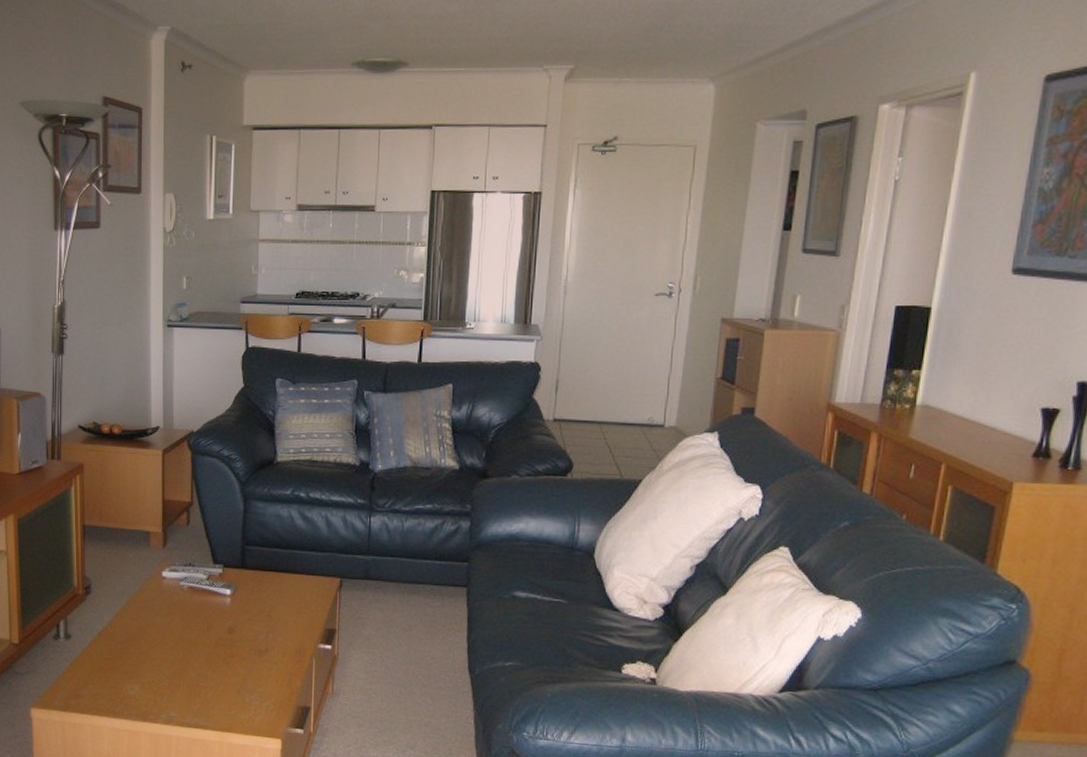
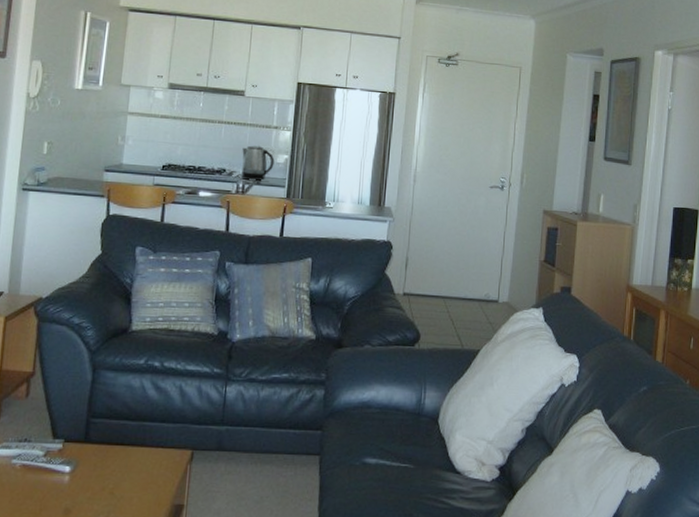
kettle: none [375,265,410,303] -> present [241,145,275,181]

